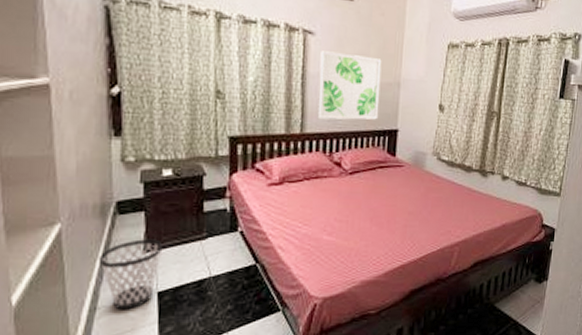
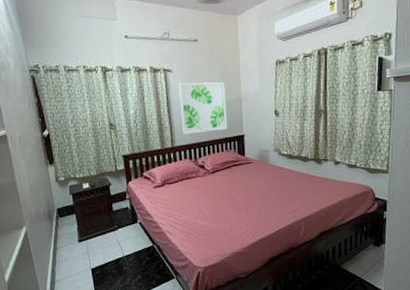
wastebasket: present [100,239,163,310] -> none [52,232,90,282]

